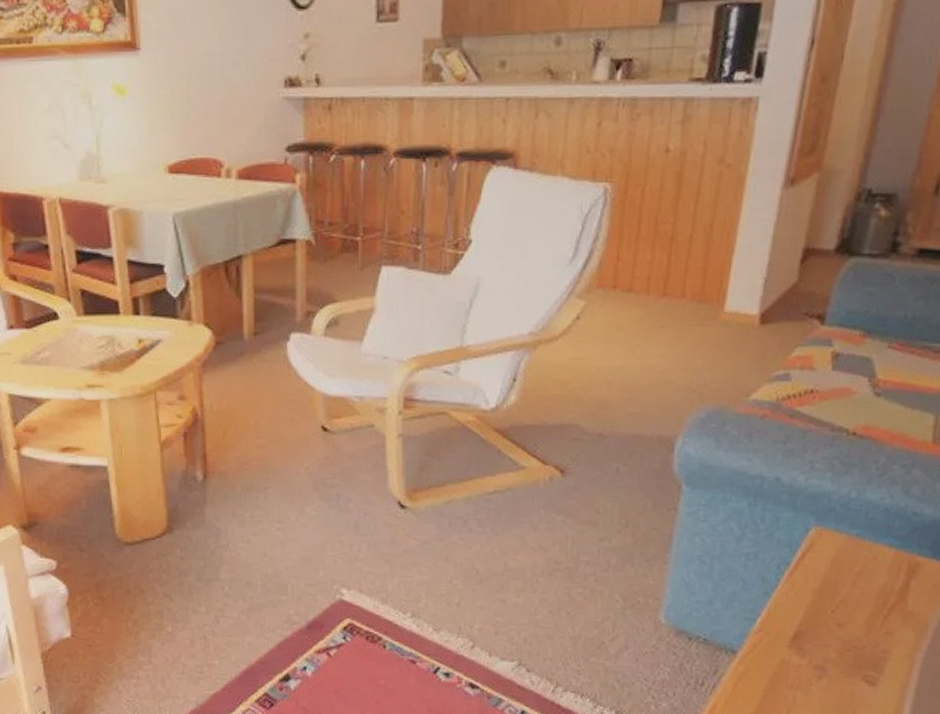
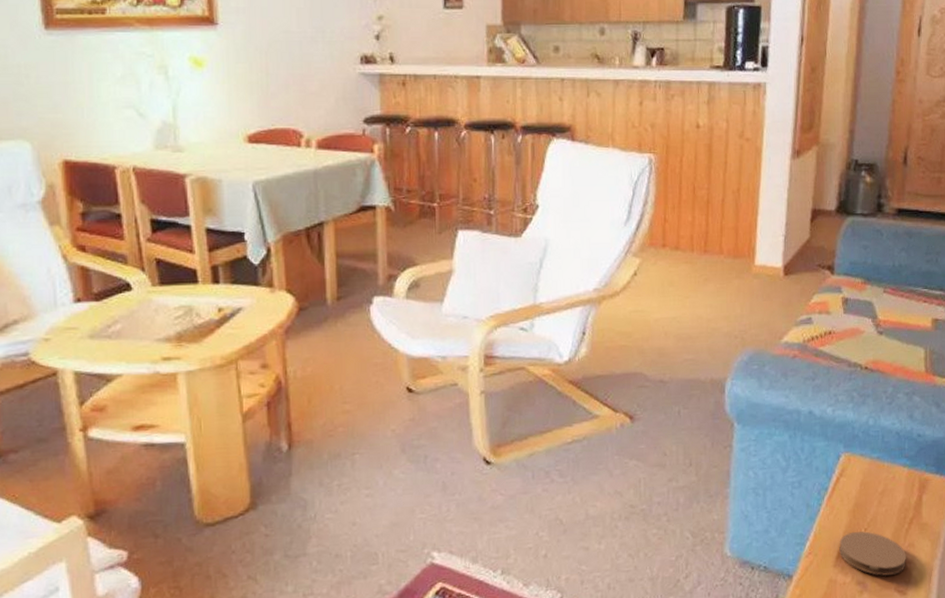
coaster: none [797,612,882,664] -> present [839,531,906,577]

